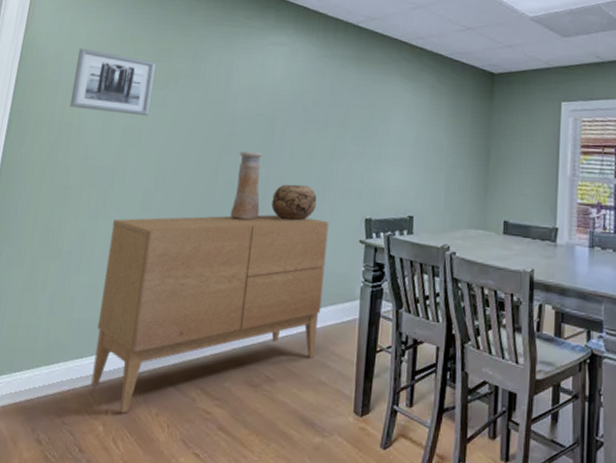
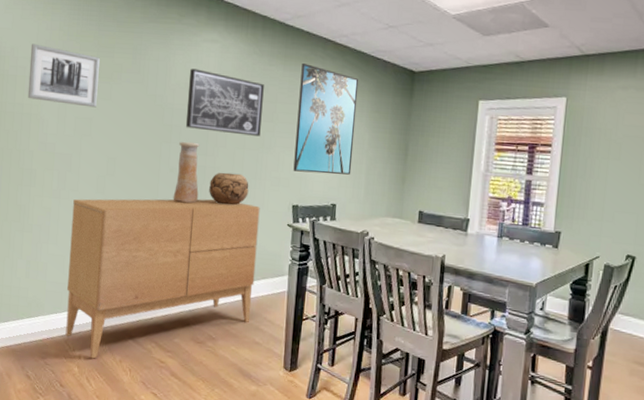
wall art: none [248,73,336,144] -> present [185,68,264,136]
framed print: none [366,66,437,184] -> present [293,63,359,175]

